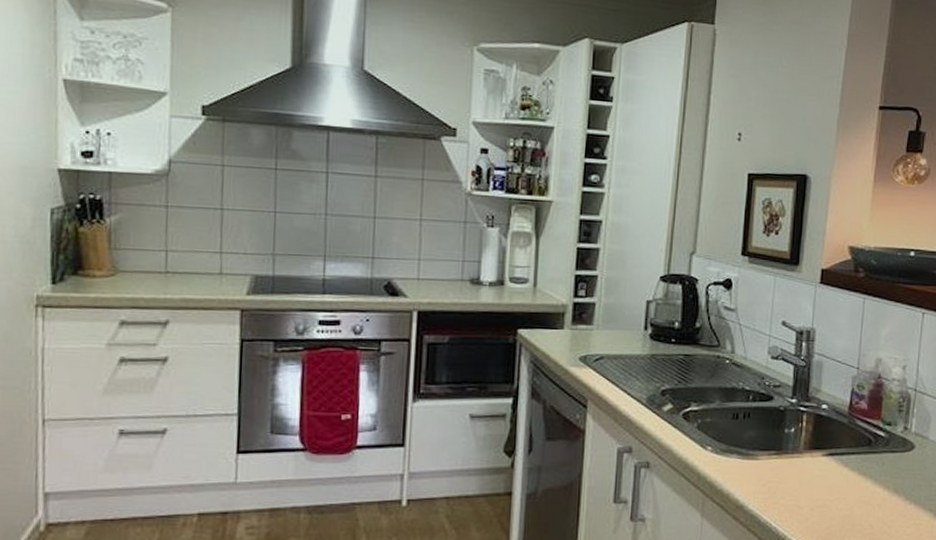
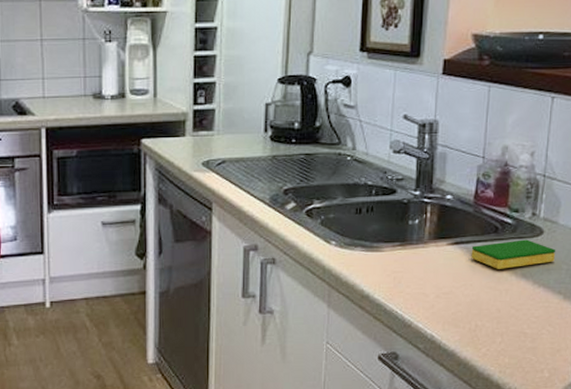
dish sponge: none [845,453,927,483] -> present [471,239,556,269]

